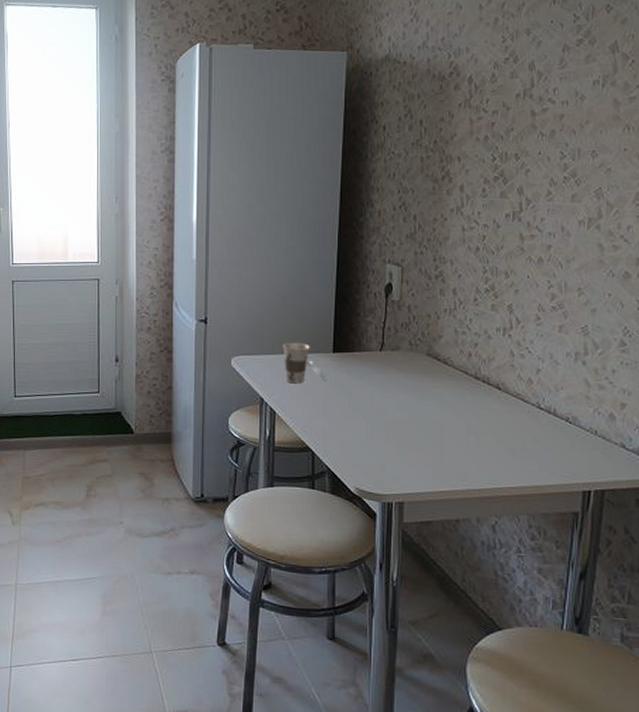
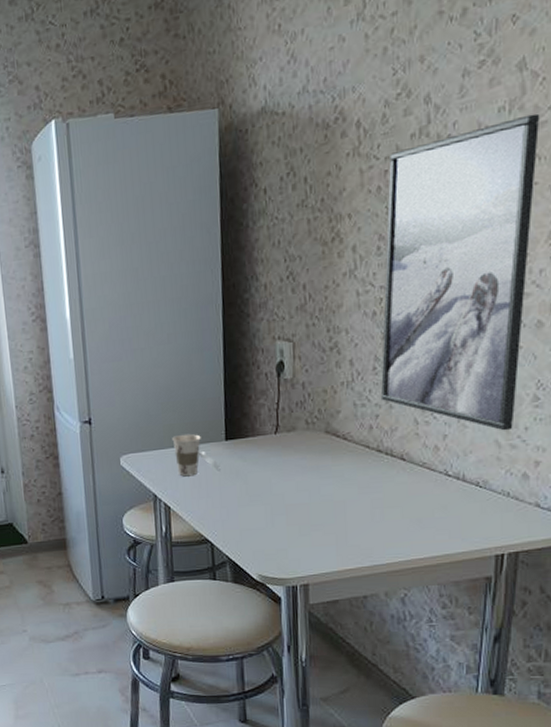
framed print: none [481,90,630,371] -> present [381,113,540,431]

